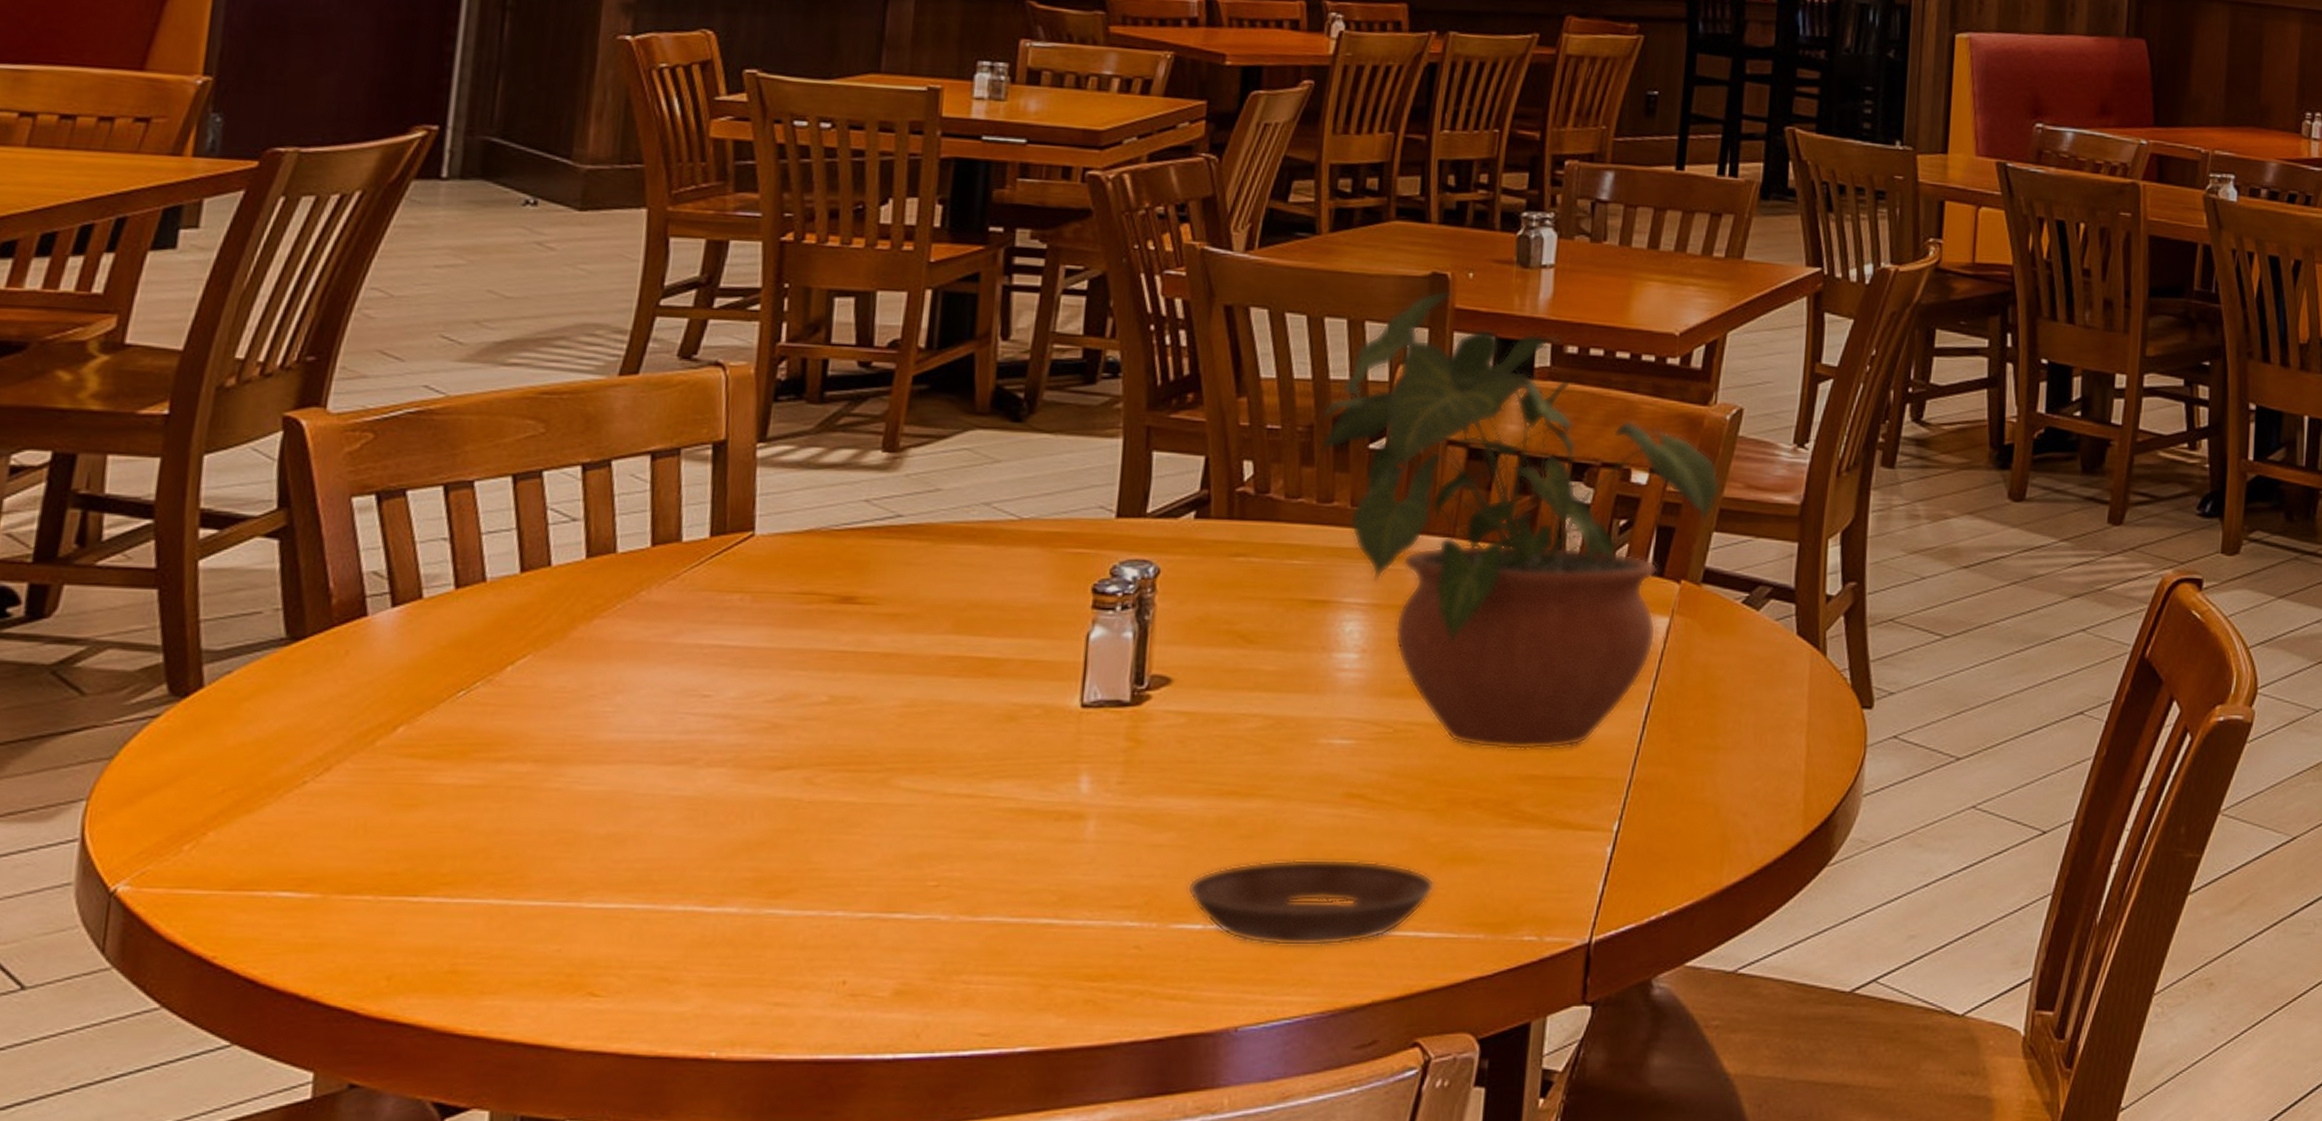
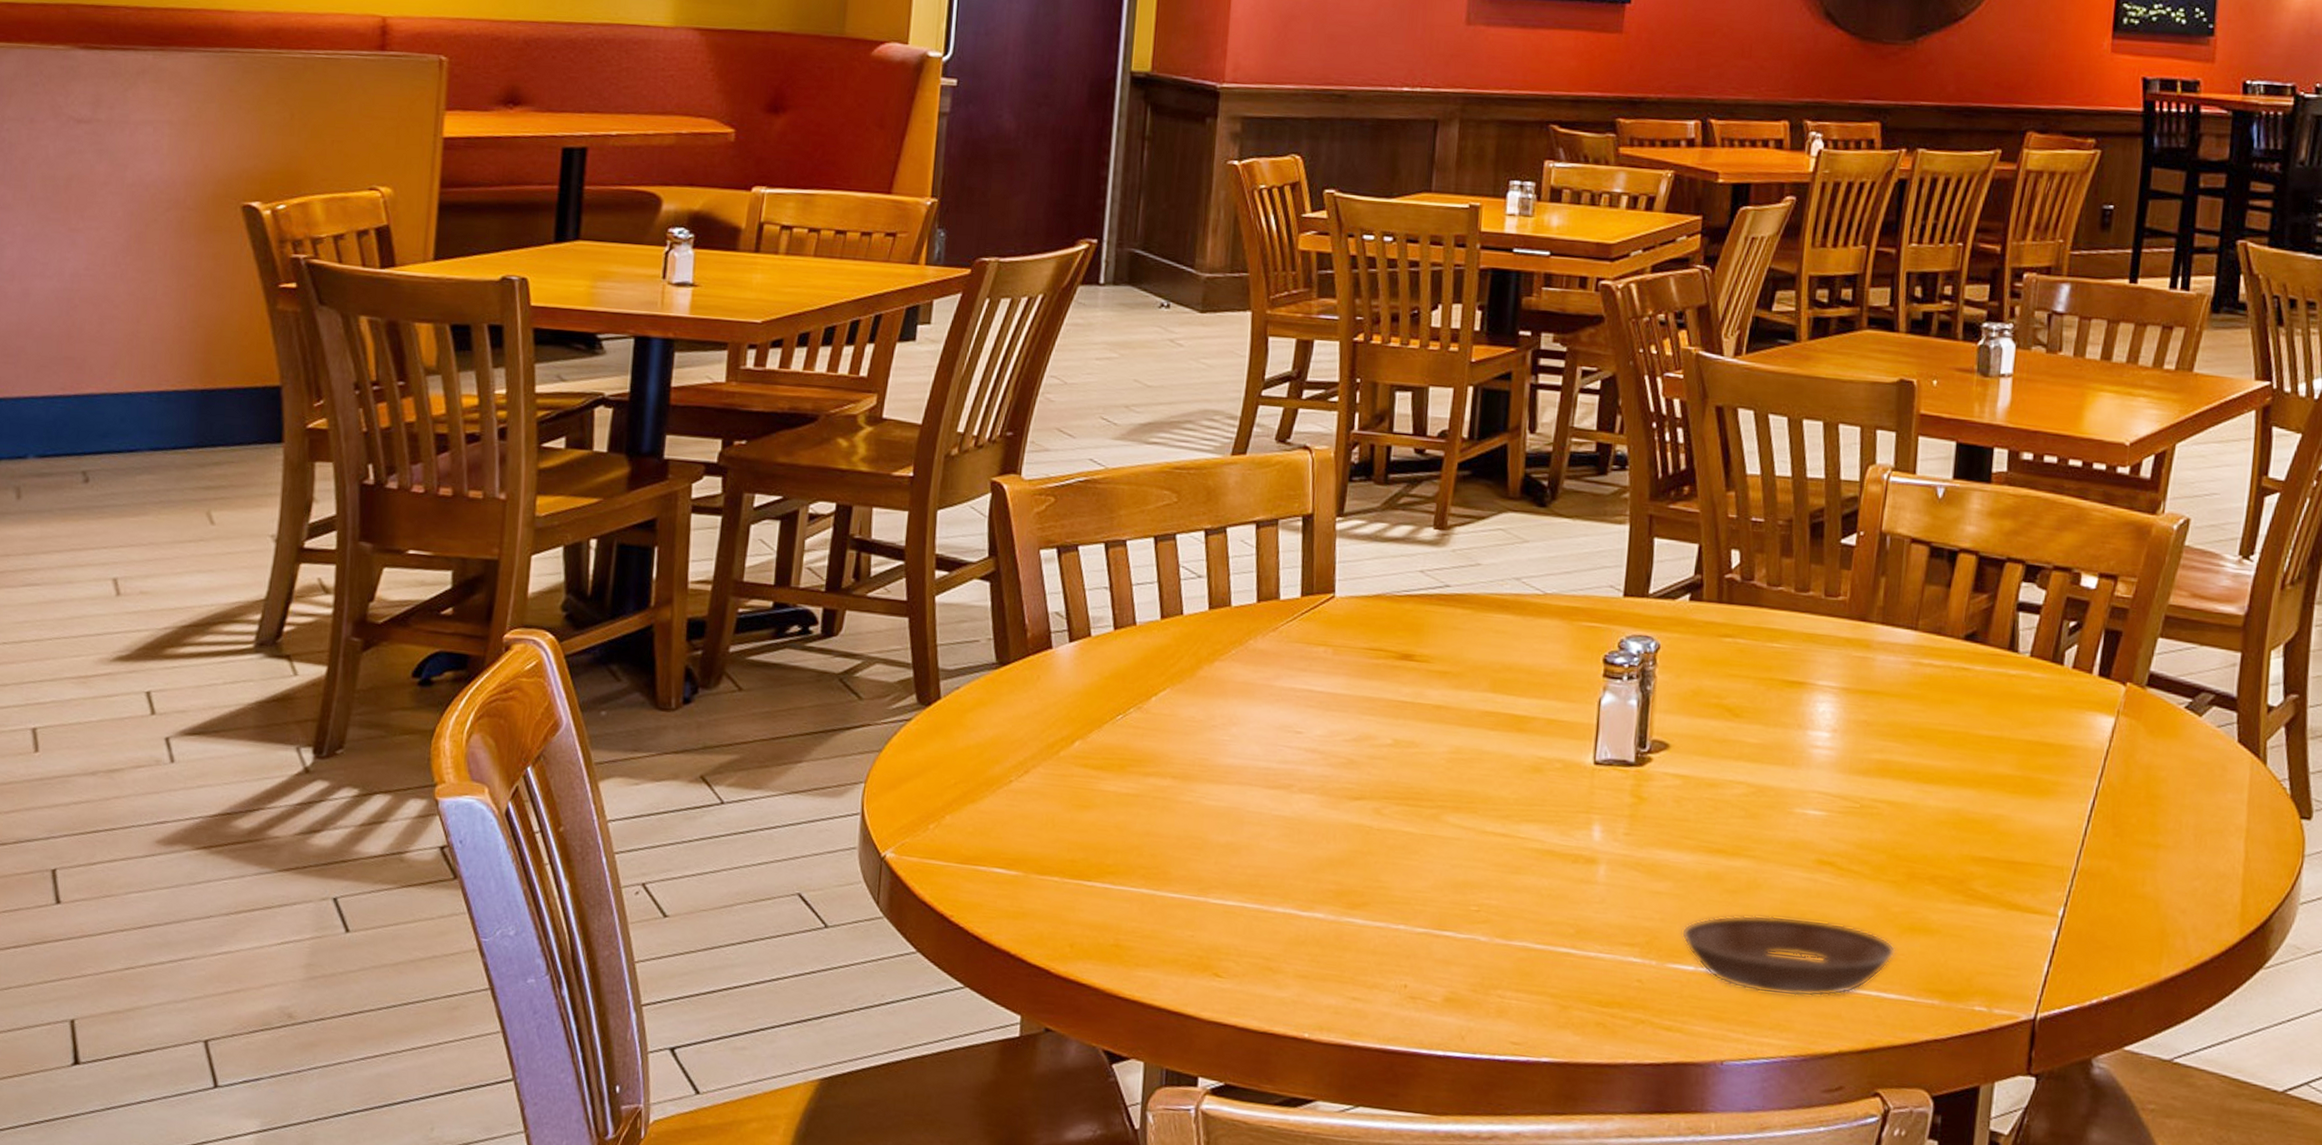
potted plant: present [1319,289,1721,750] -> none [1797,396,2167,835]

